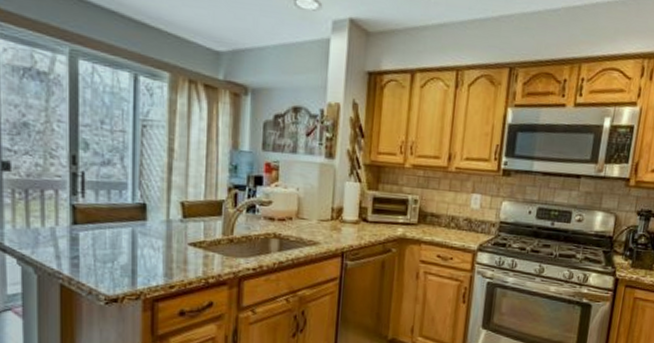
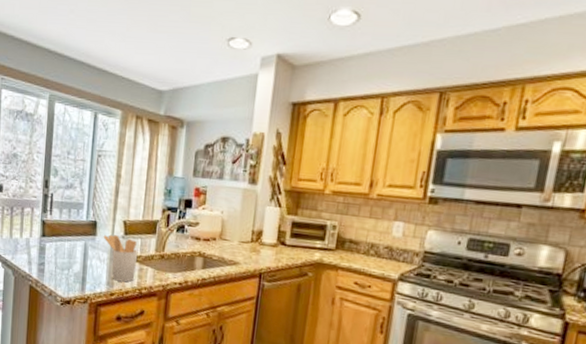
utensil holder: none [156,218,202,272] -> present [103,234,138,282]

